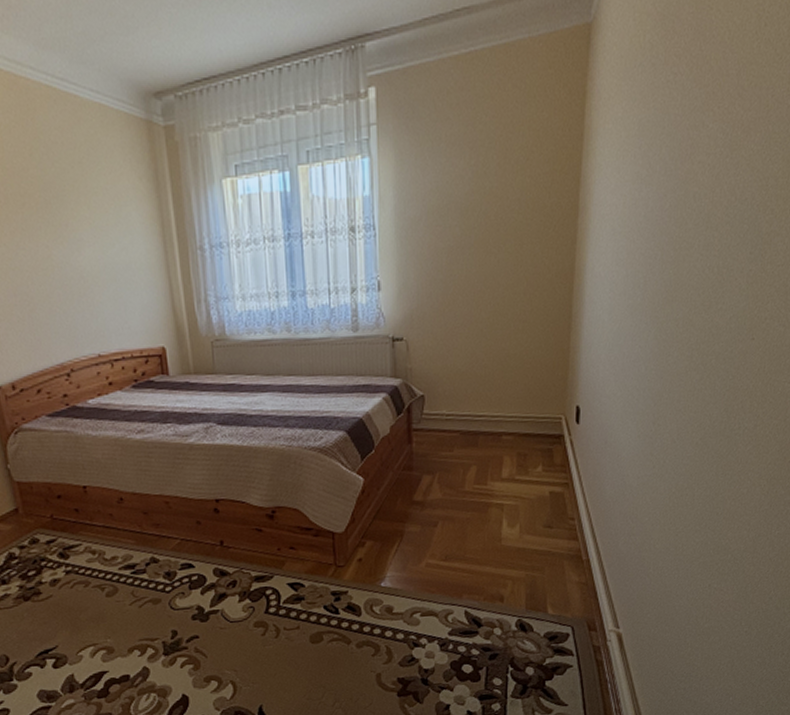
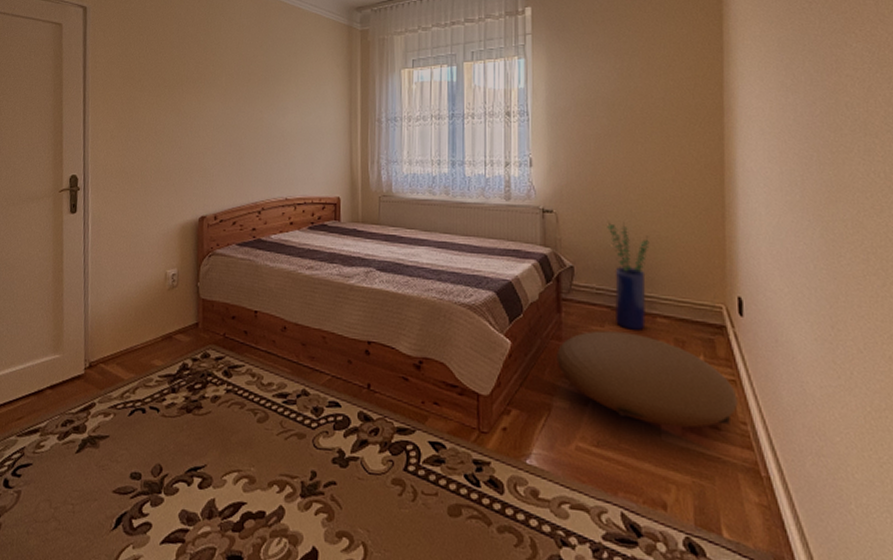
pouf: none [408,453,569,533] -> present [556,330,738,428]
vase: none [458,343,499,451] -> present [607,222,650,330]

